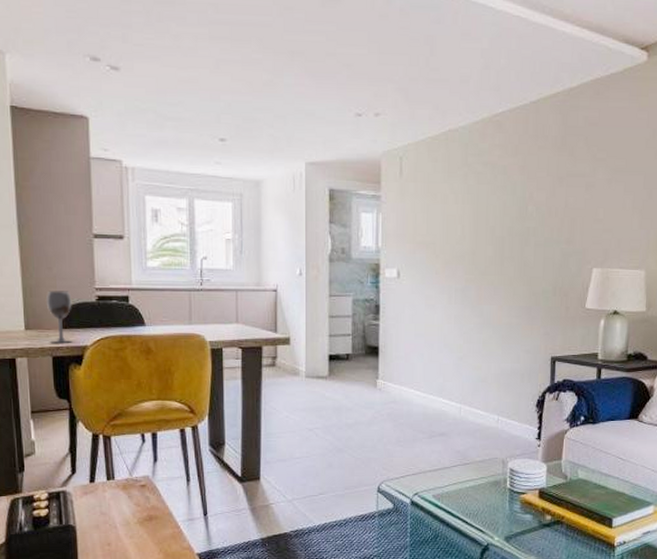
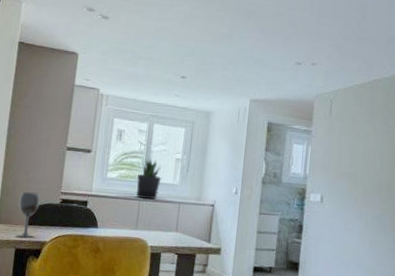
planter: none [183,239,212,289] -> present [136,156,162,200]

